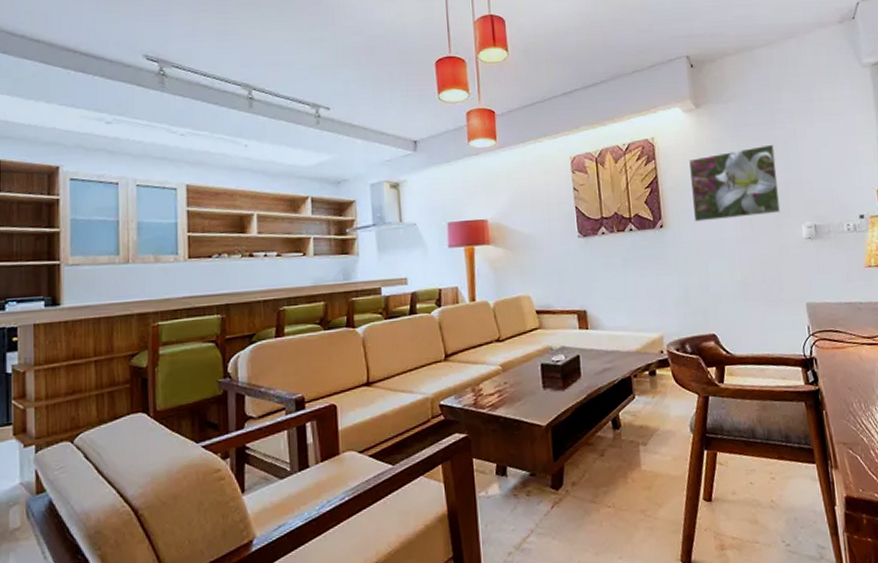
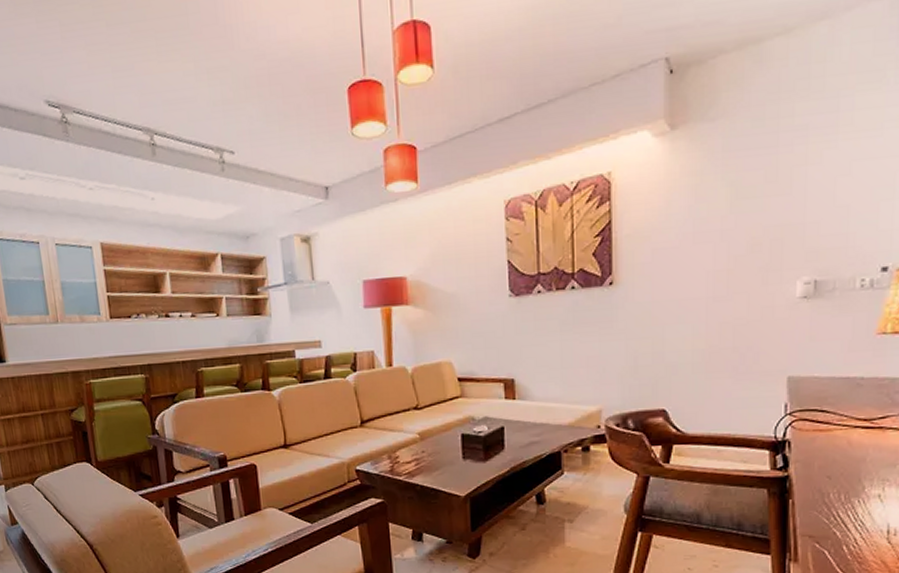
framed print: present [689,144,781,222] -> none [653,175,773,278]

